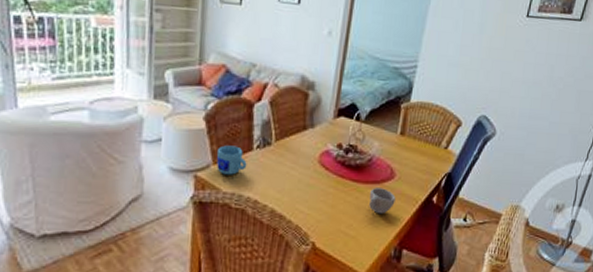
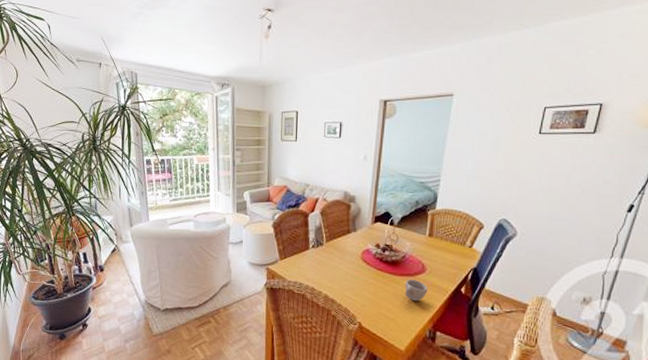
mug: present [217,145,247,175] -> none [283,245,305,268]

